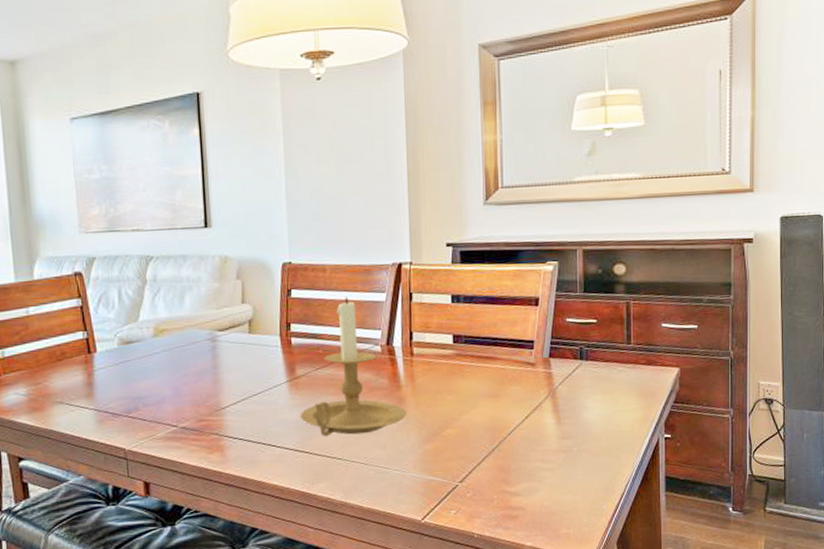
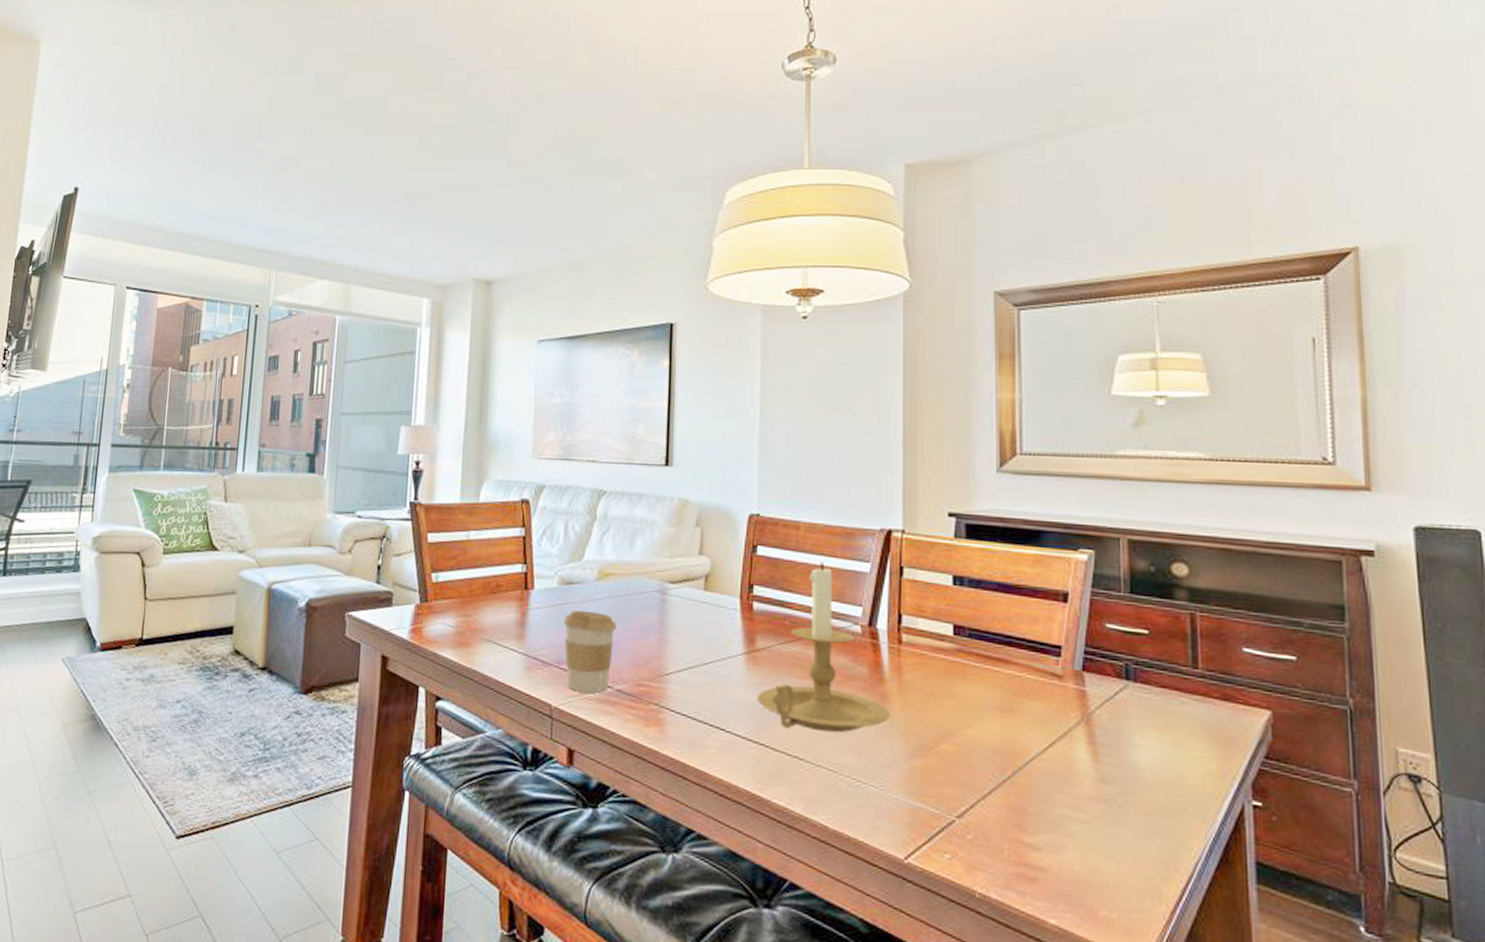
coffee cup: none [127,364,176,434] -> present [563,610,617,693]

